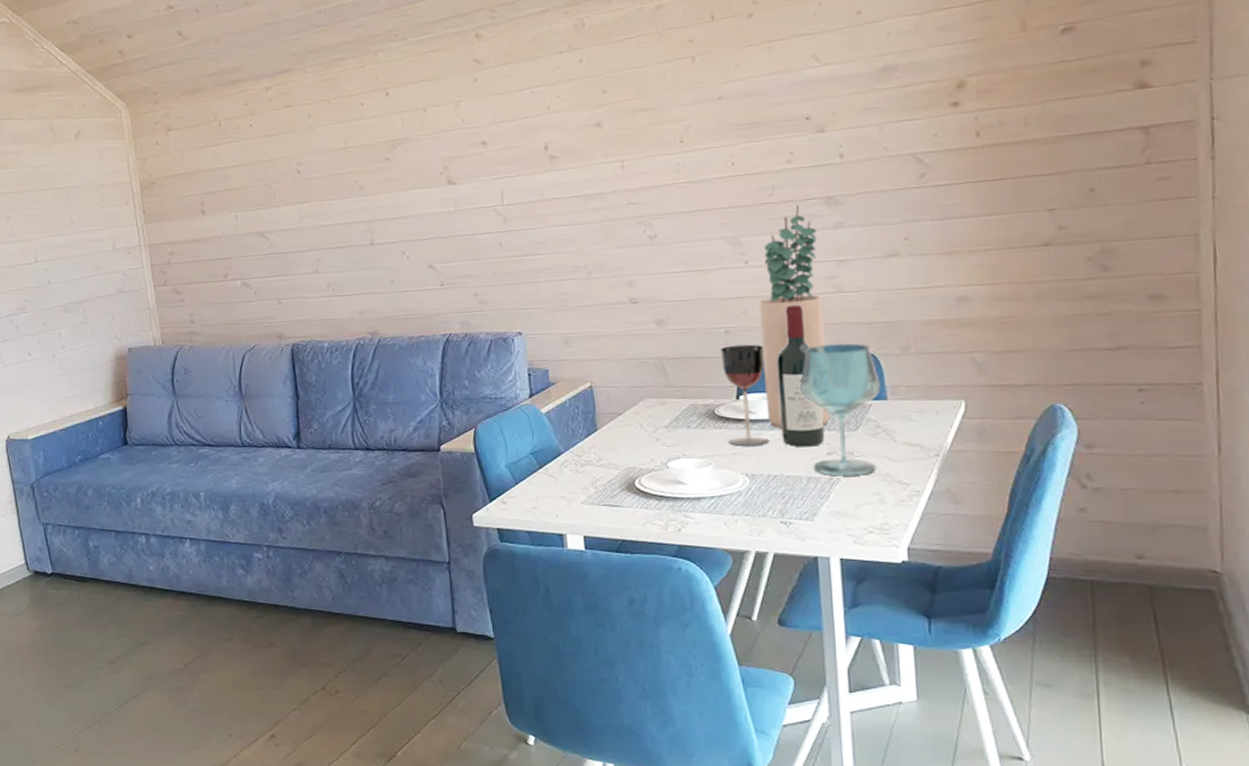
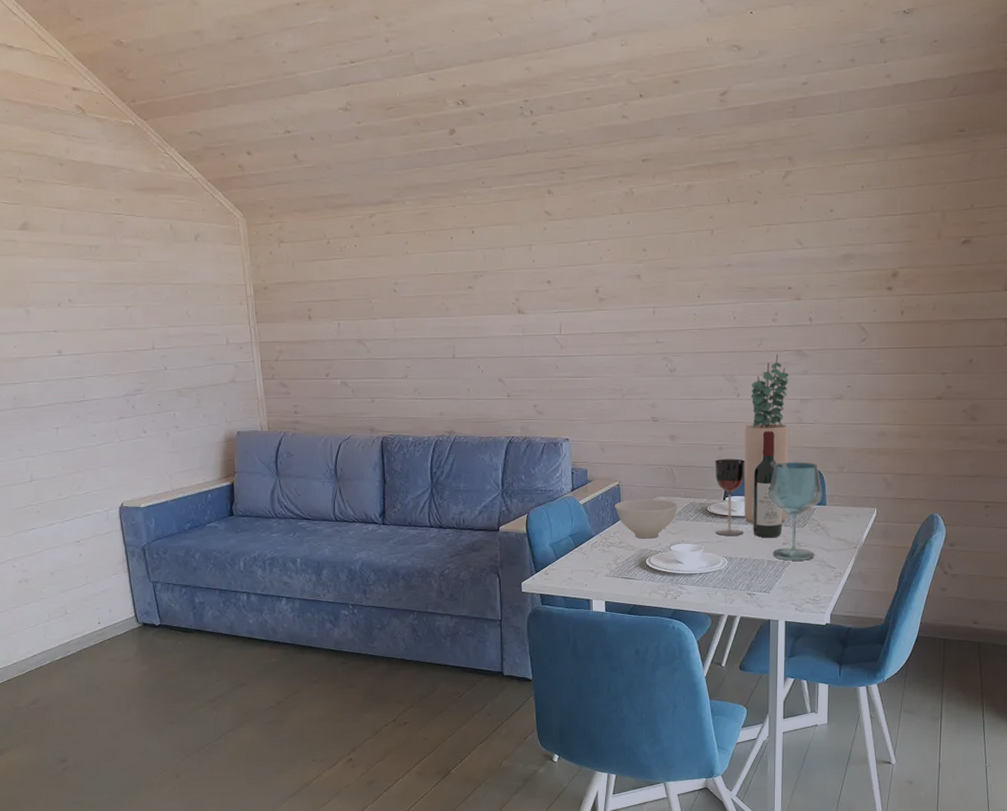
bowl: none [587,402,674,454] -> present [614,498,678,539]

